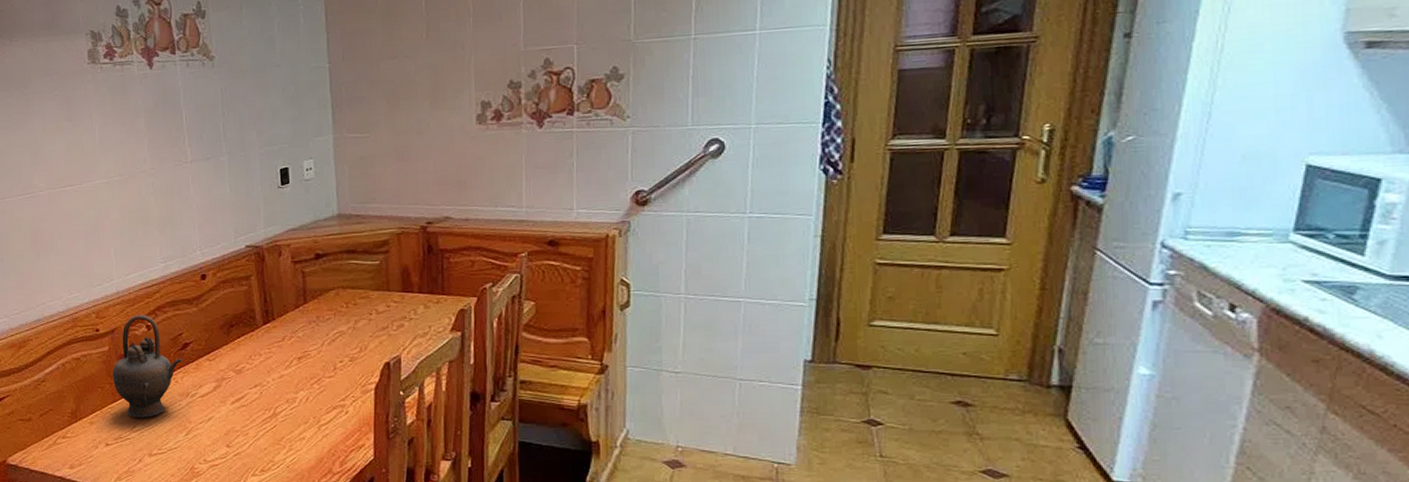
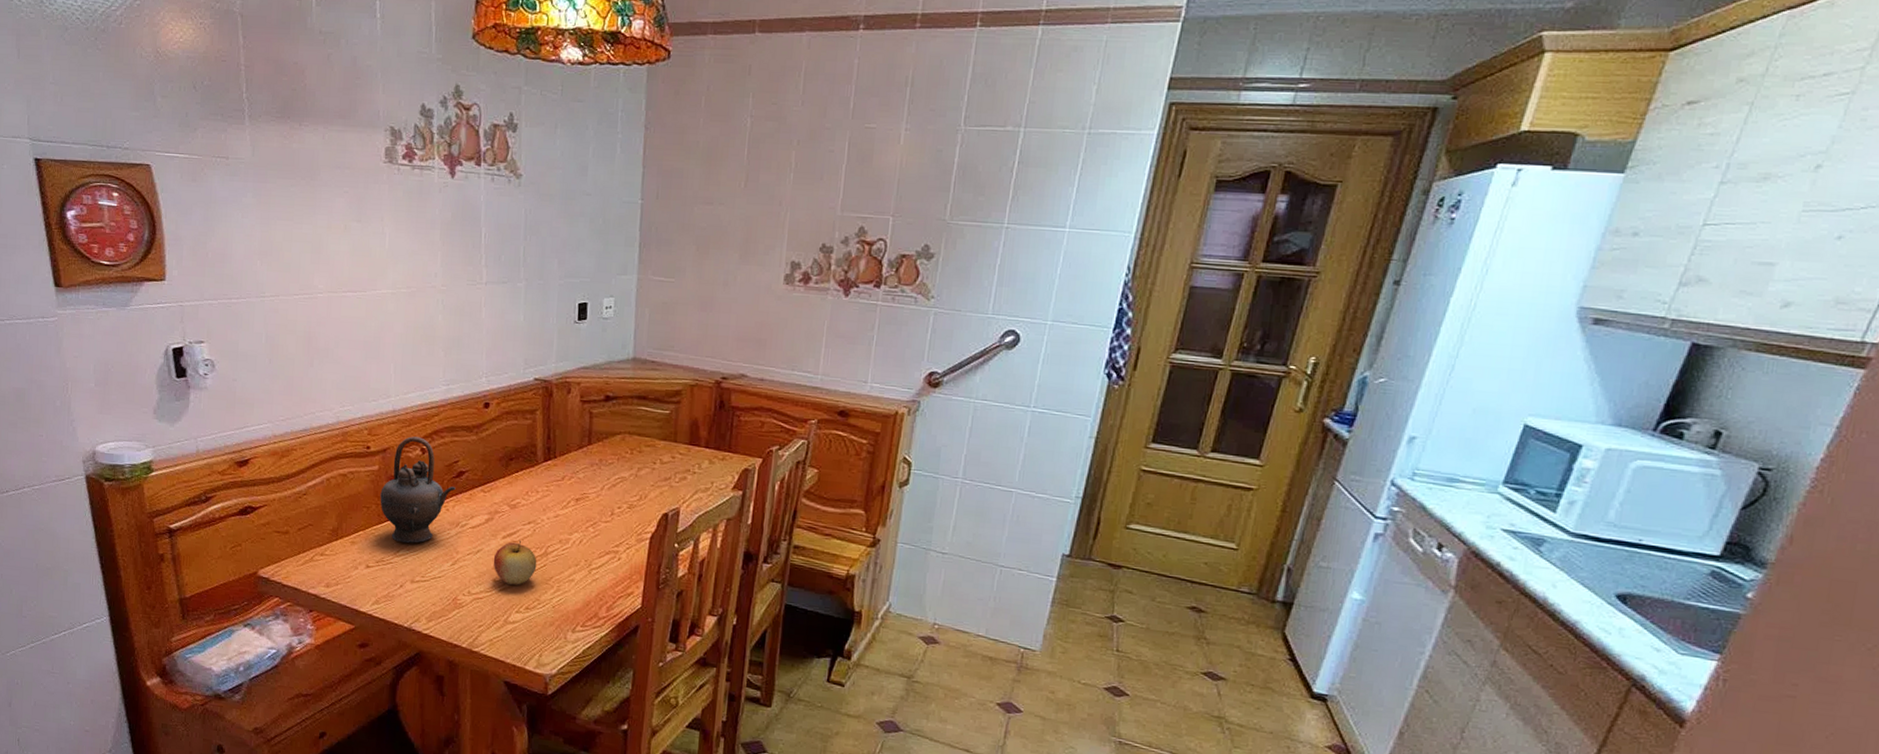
apple: none [225,404,267,449] -> present [493,540,537,585]

